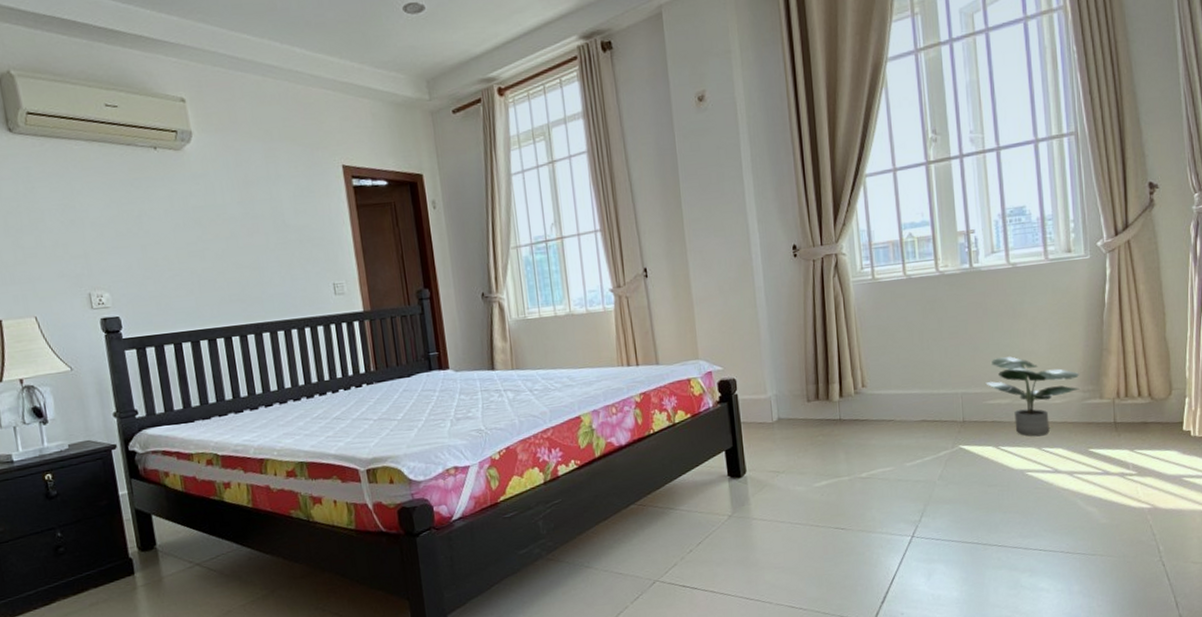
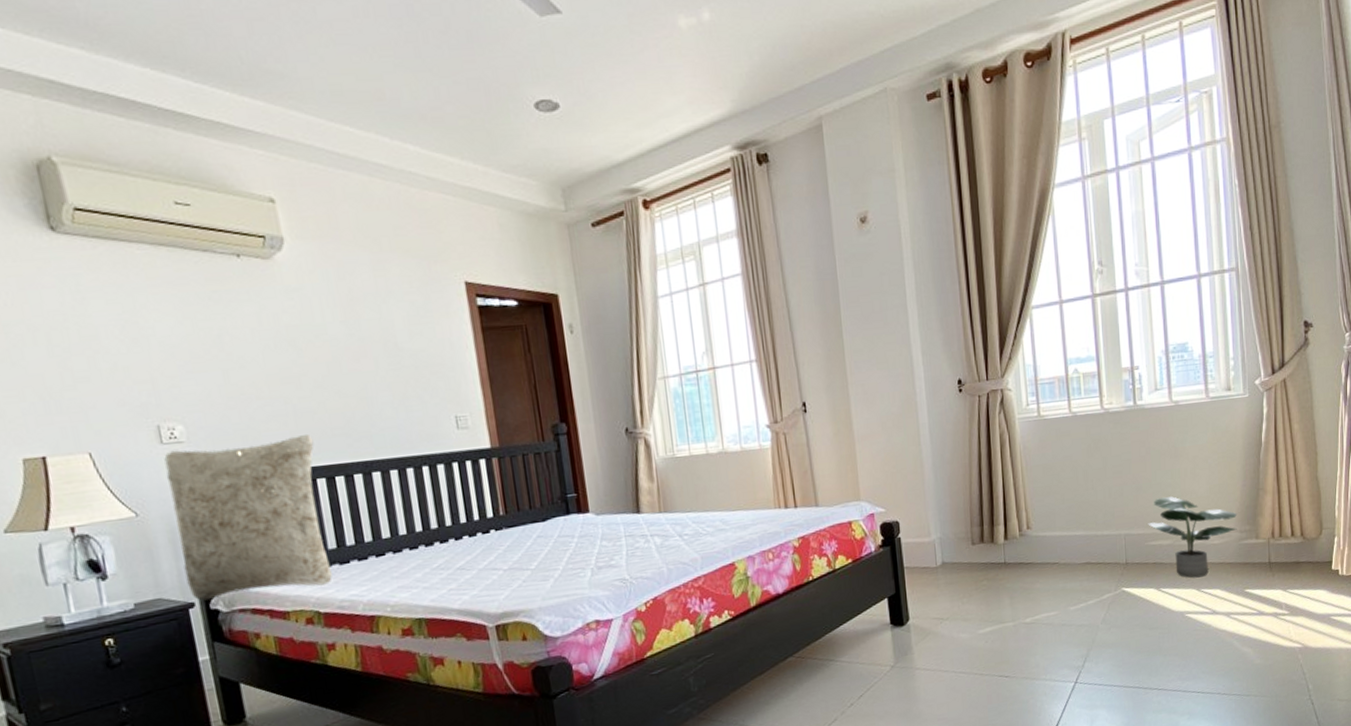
pillow: none [94,300,229,443] -> present [164,435,333,601]

